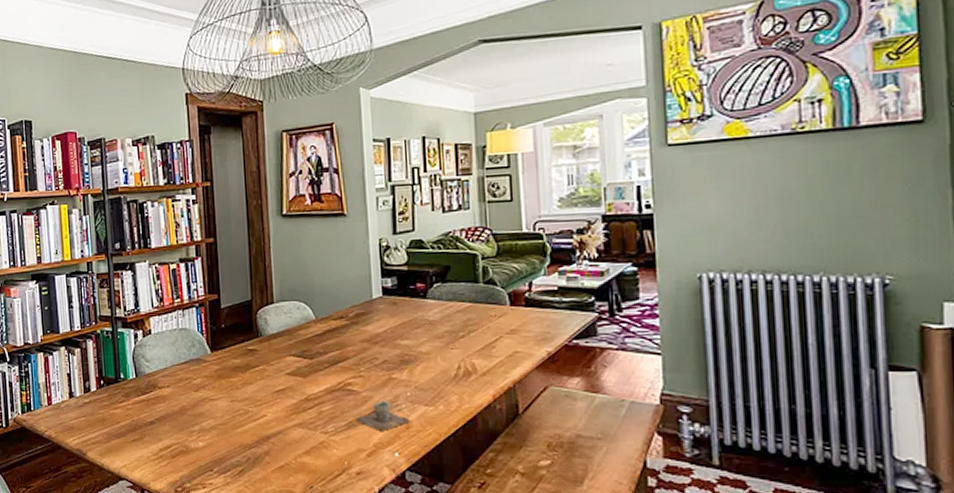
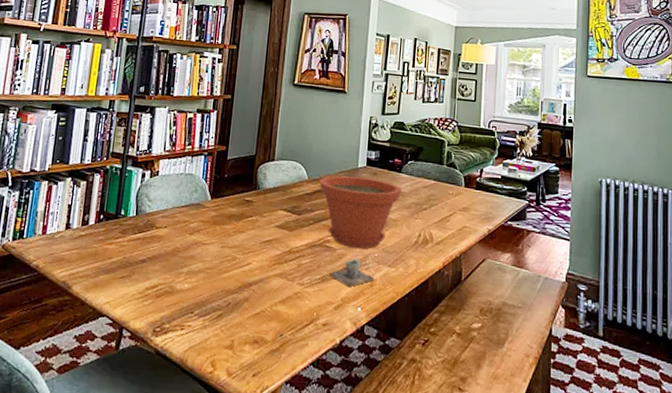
plant pot: none [328,309,430,388] -> present [319,175,401,249]

